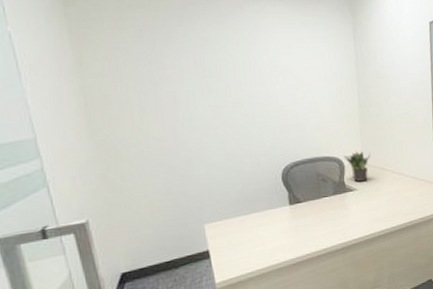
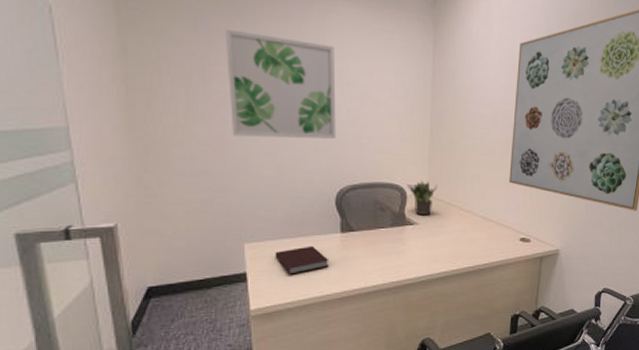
wall art: none [169,36,277,130] -> present [226,29,336,139]
notebook: none [232,219,283,248] -> present [275,245,330,275]

